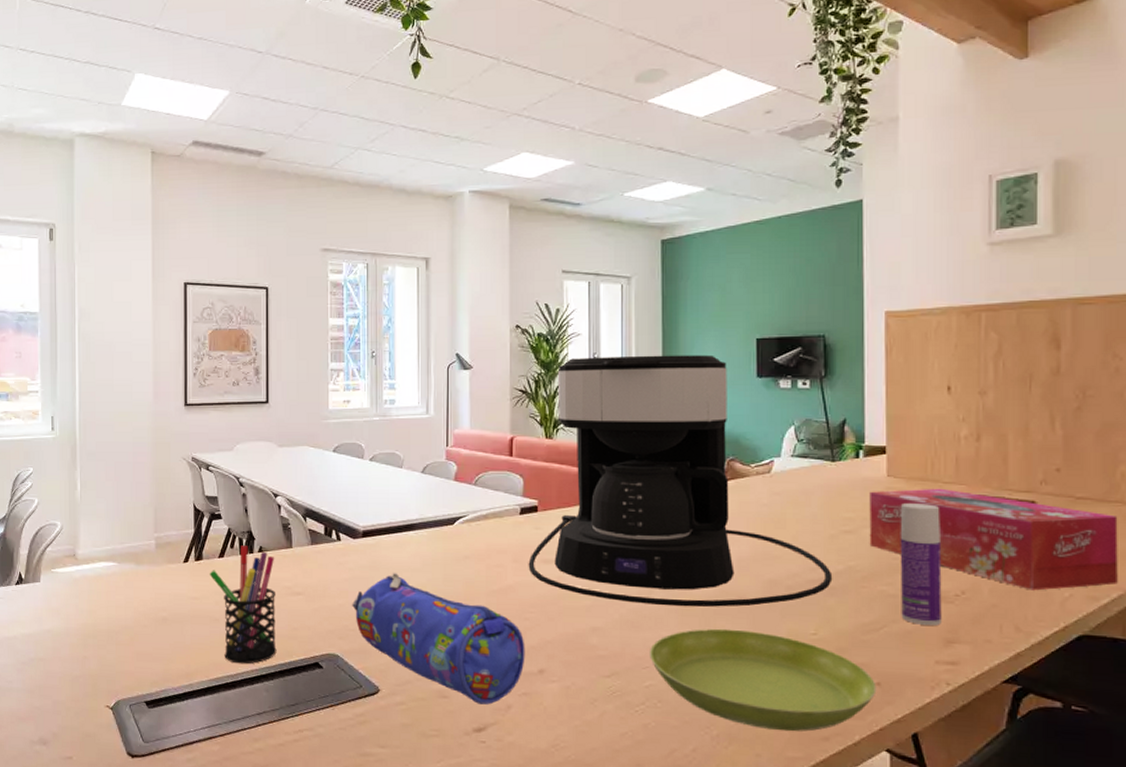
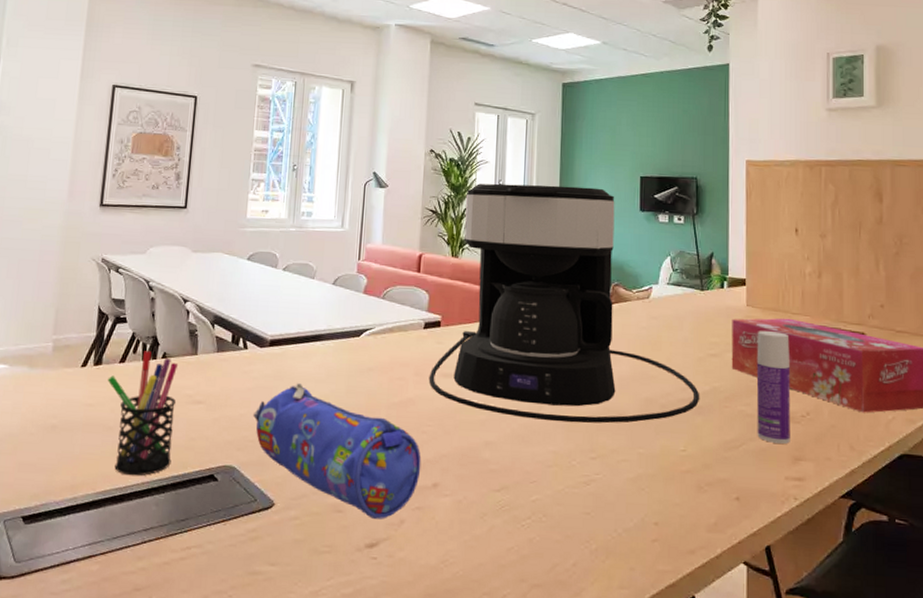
saucer: present [650,628,877,732] -> none [537,444,736,545]

